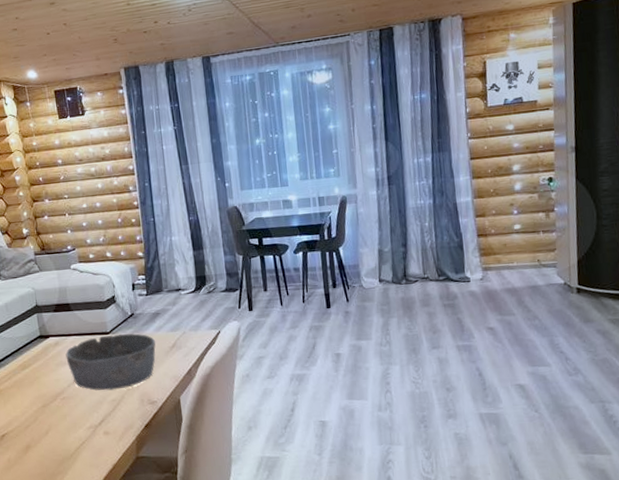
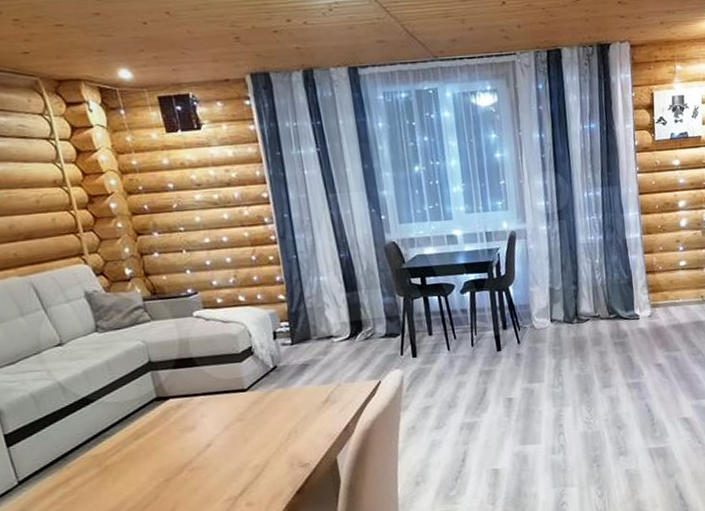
bowl: present [65,333,156,391] -> none [192,388,306,457]

